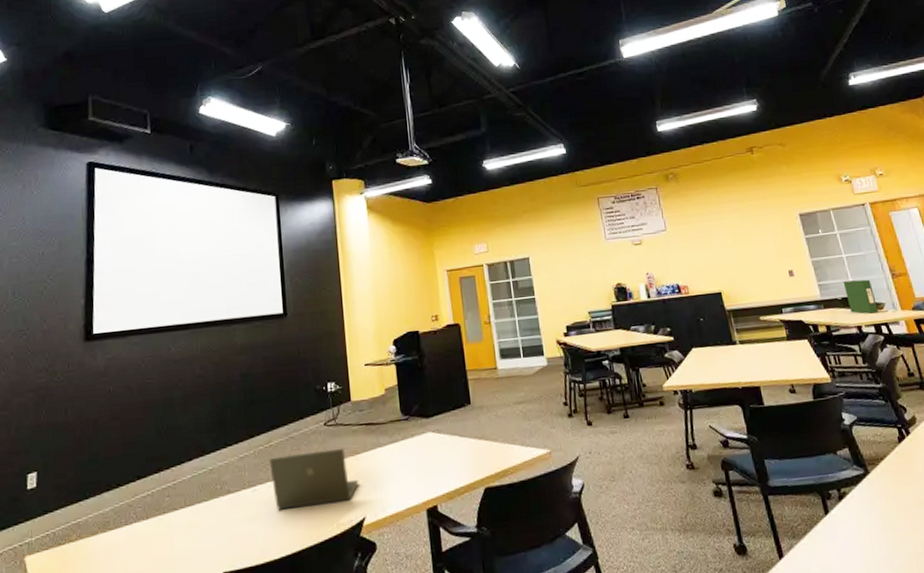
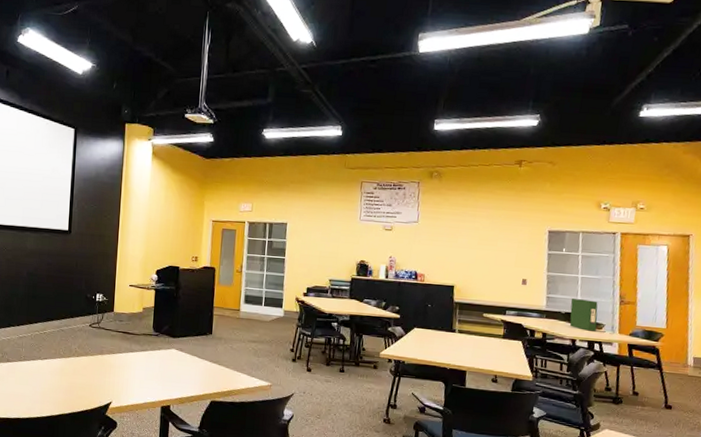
laptop: present [269,448,359,510] -> none [42,342,111,387]

